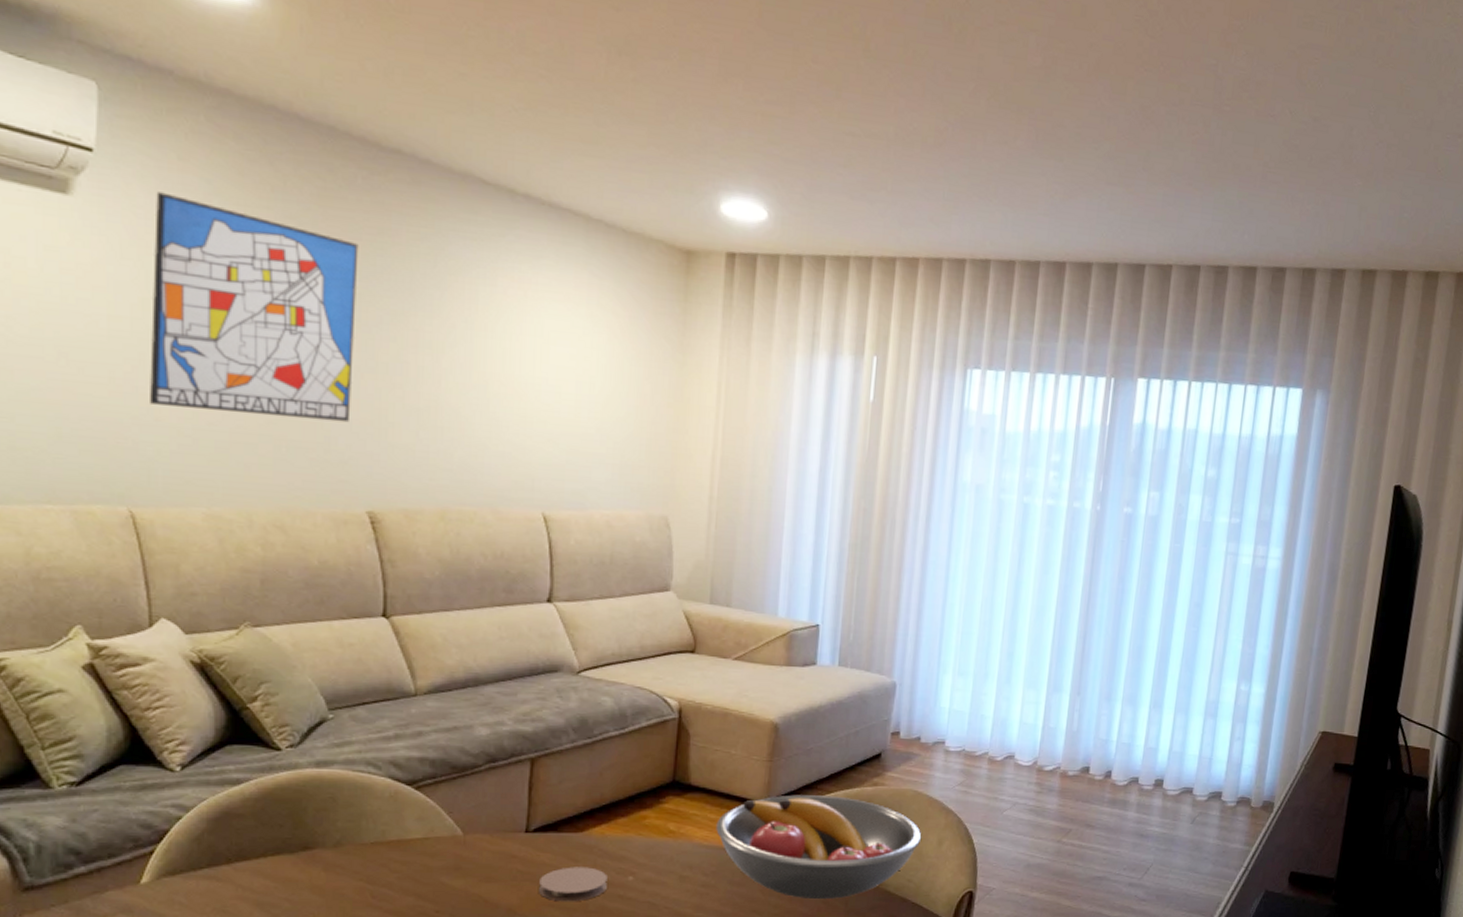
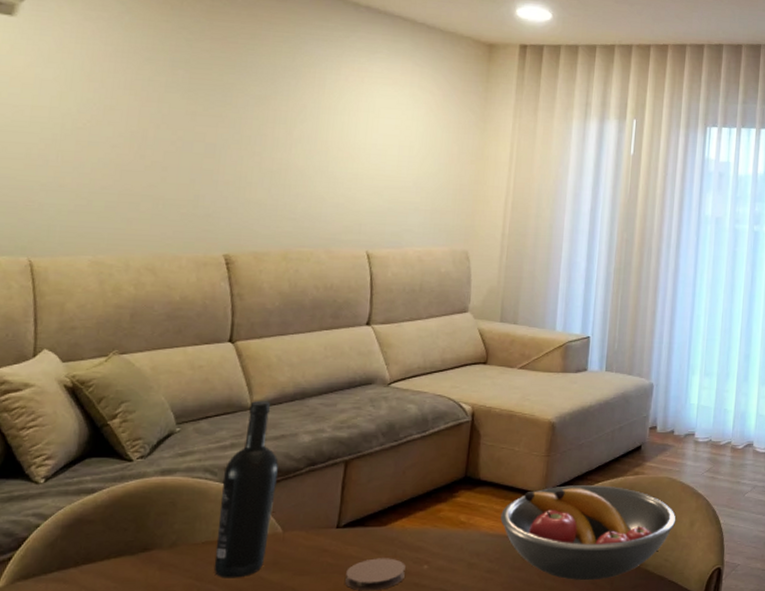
wall art: present [150,191,359,423] -> none [57,12,235,184]
wine bottle: none [386,685,454,883] -> present [213,400,279,578]

